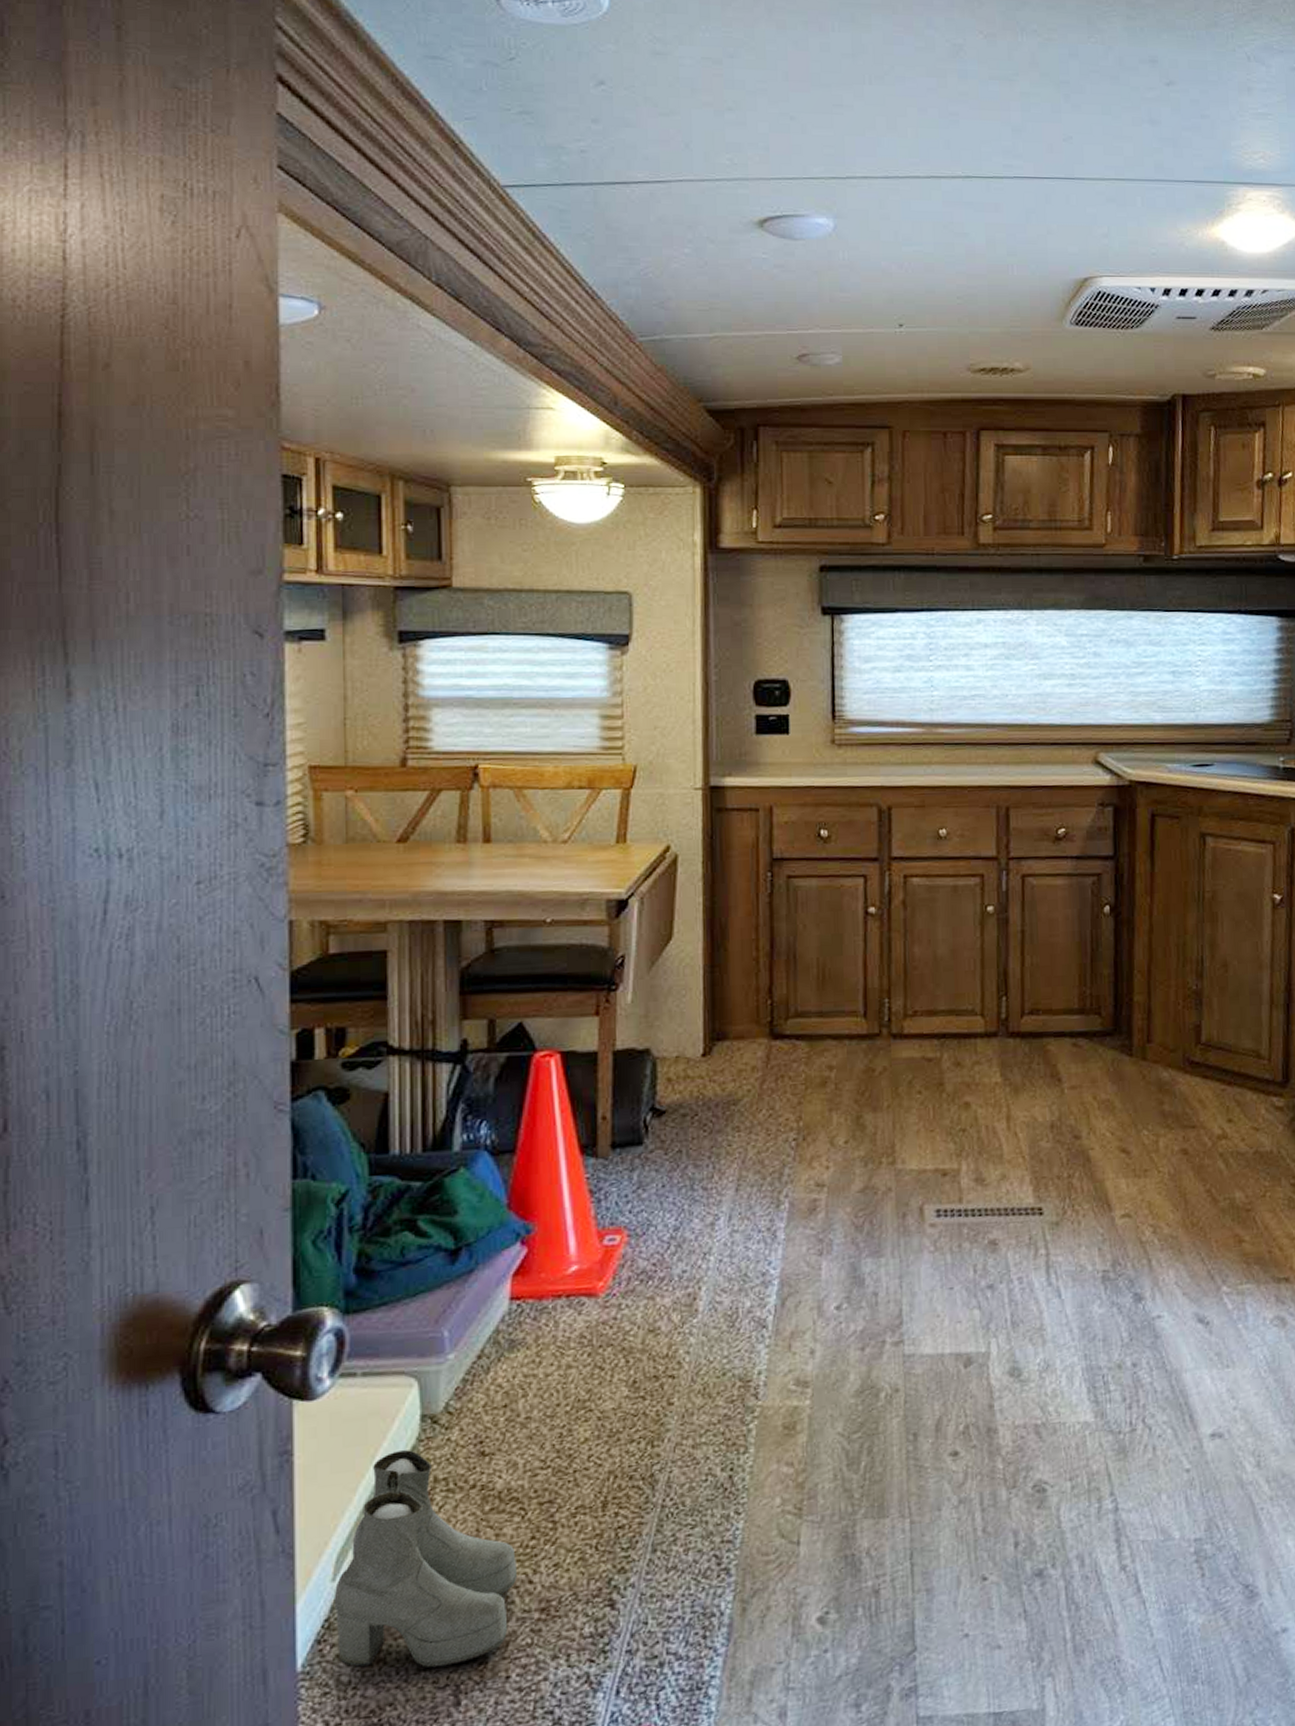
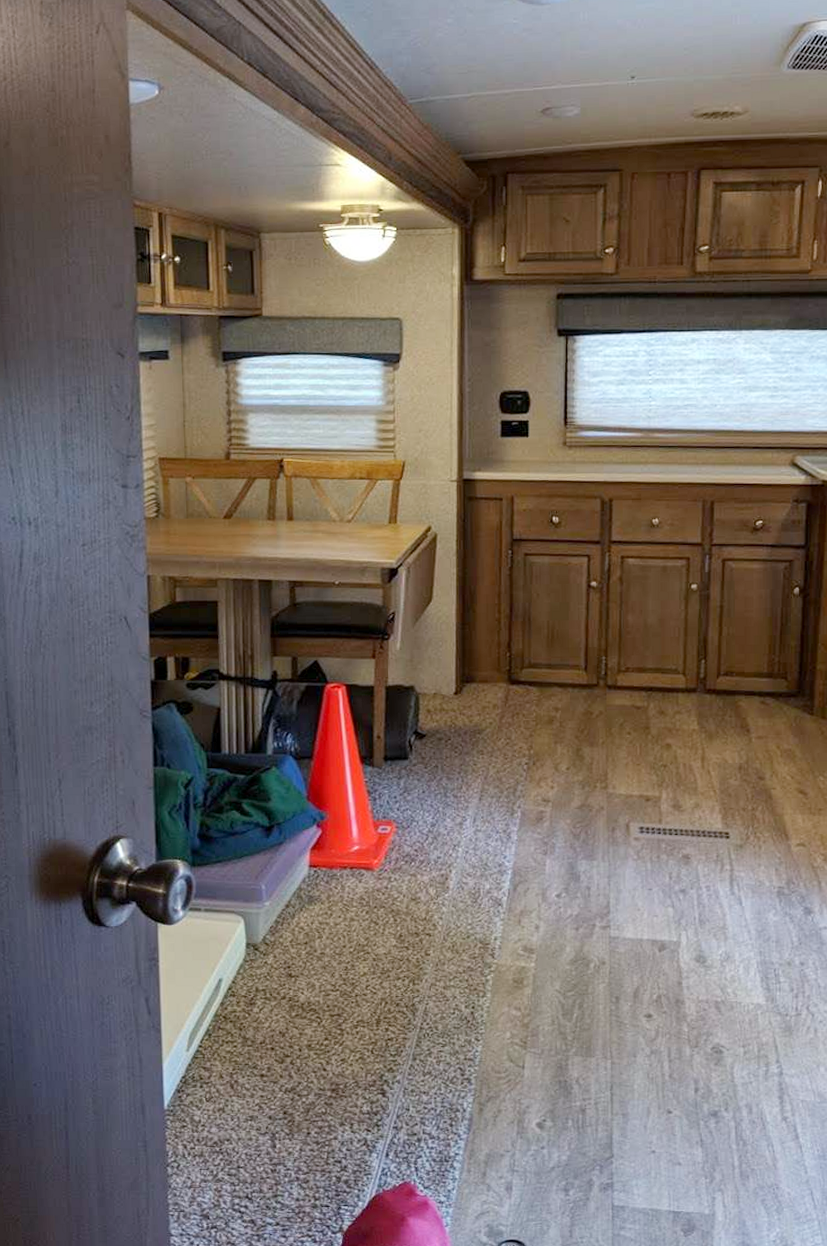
boots: present [333,1450,518,1669] -> none [188,967,316,1120]

